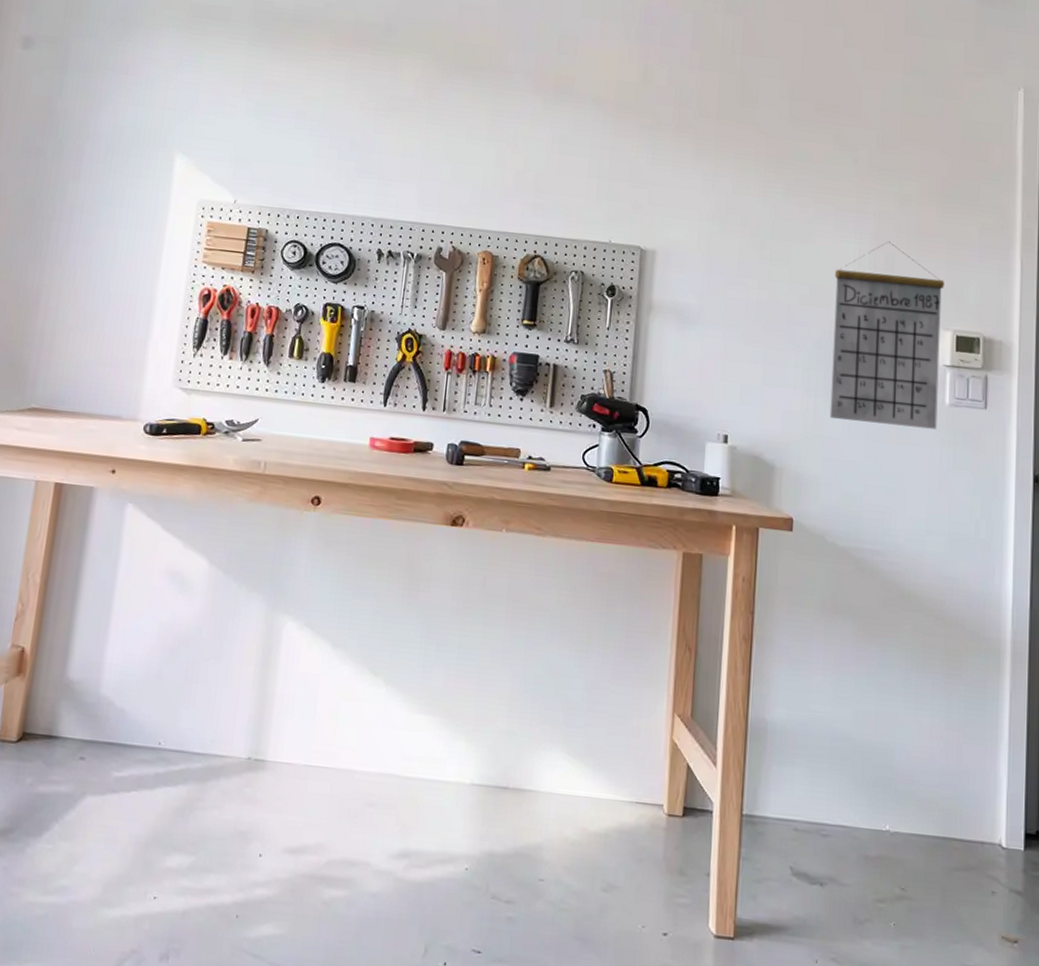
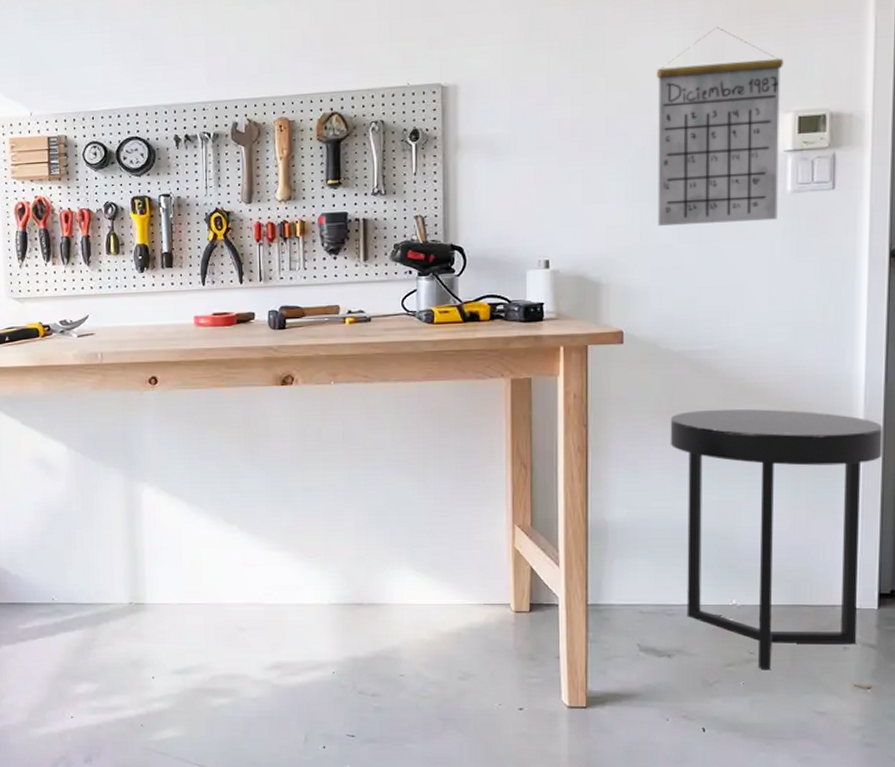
side table: none [832,611,1028,911] -> present [670,408,883,670]

